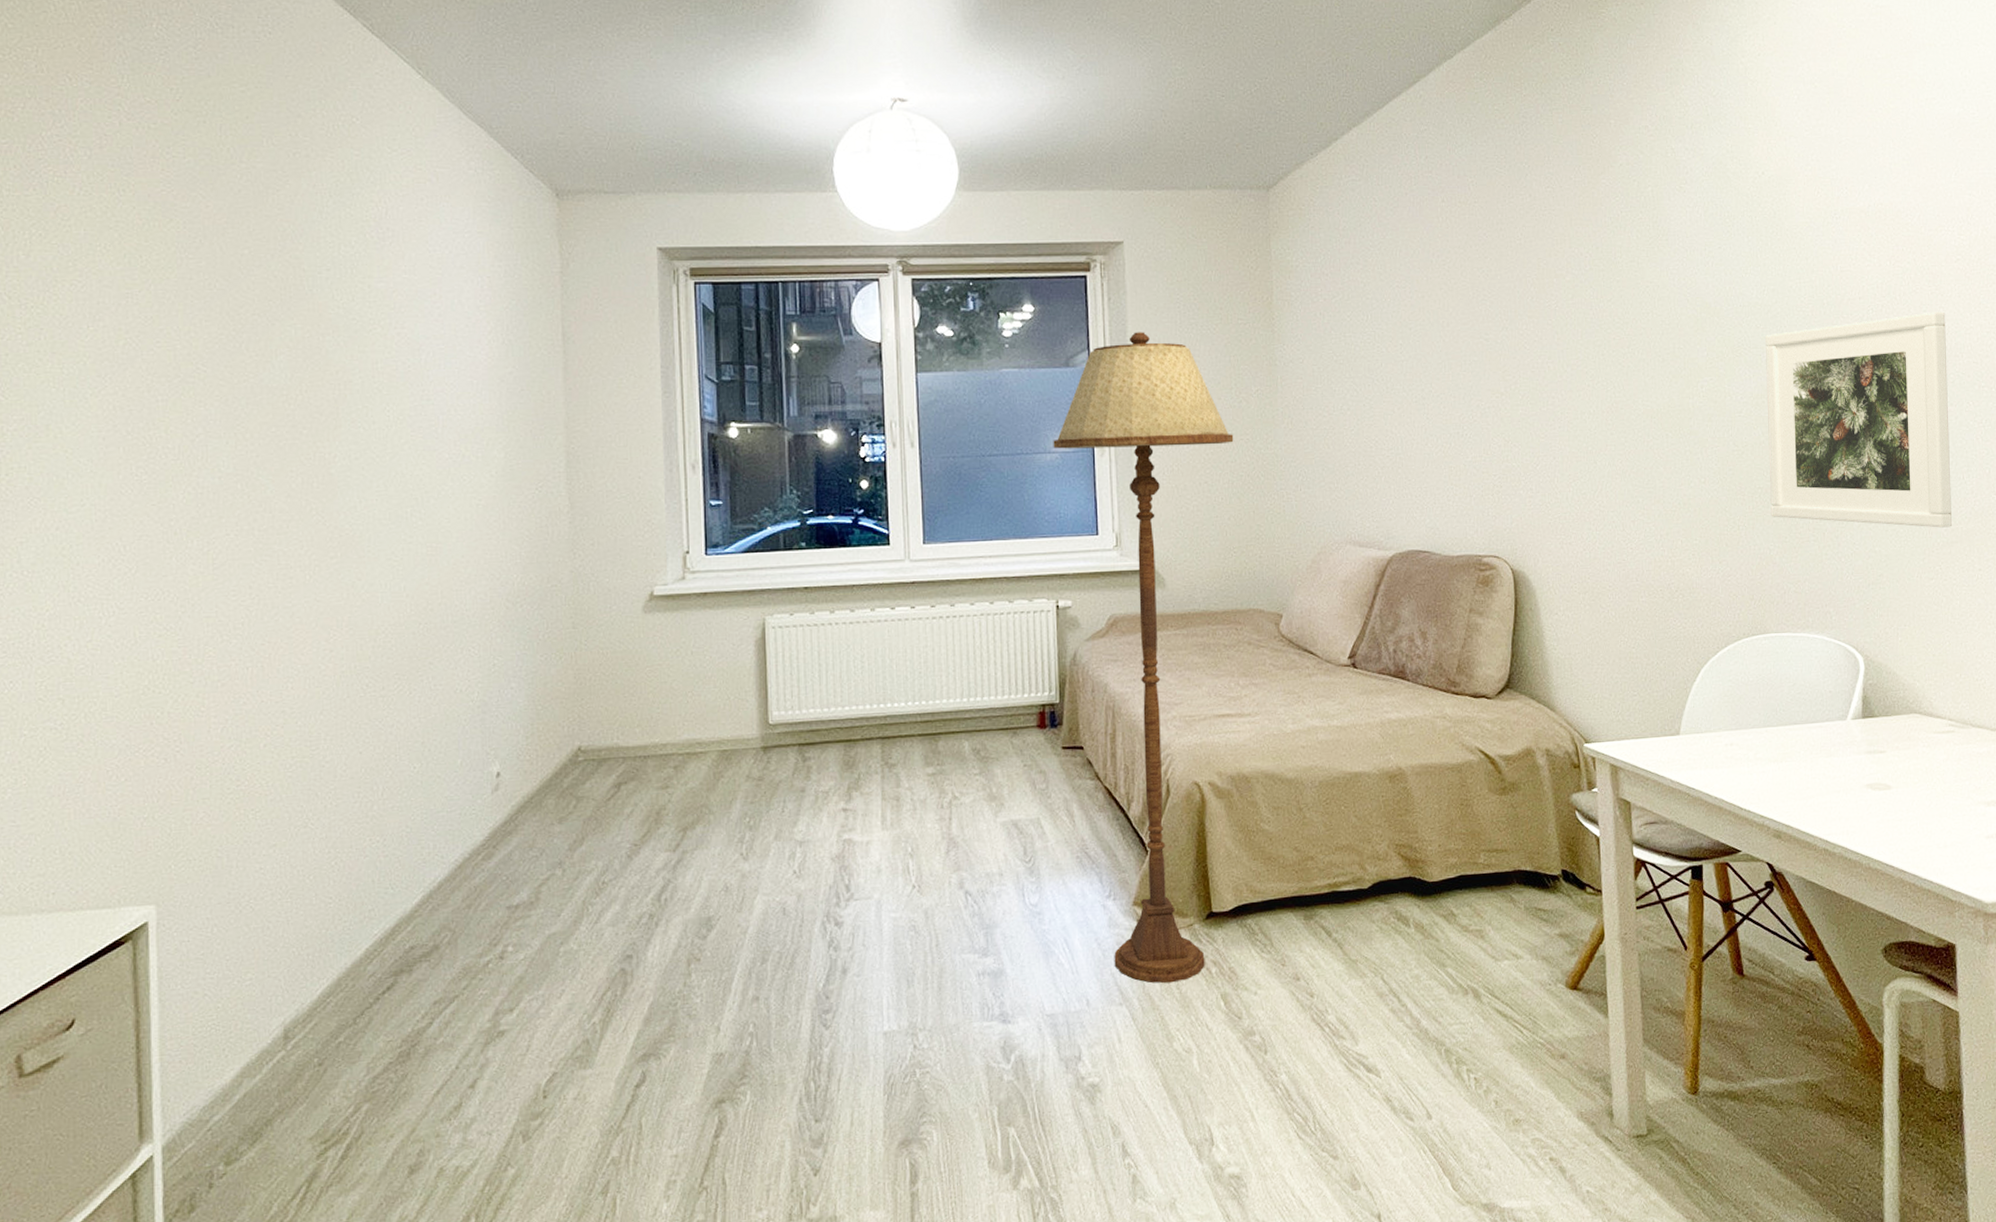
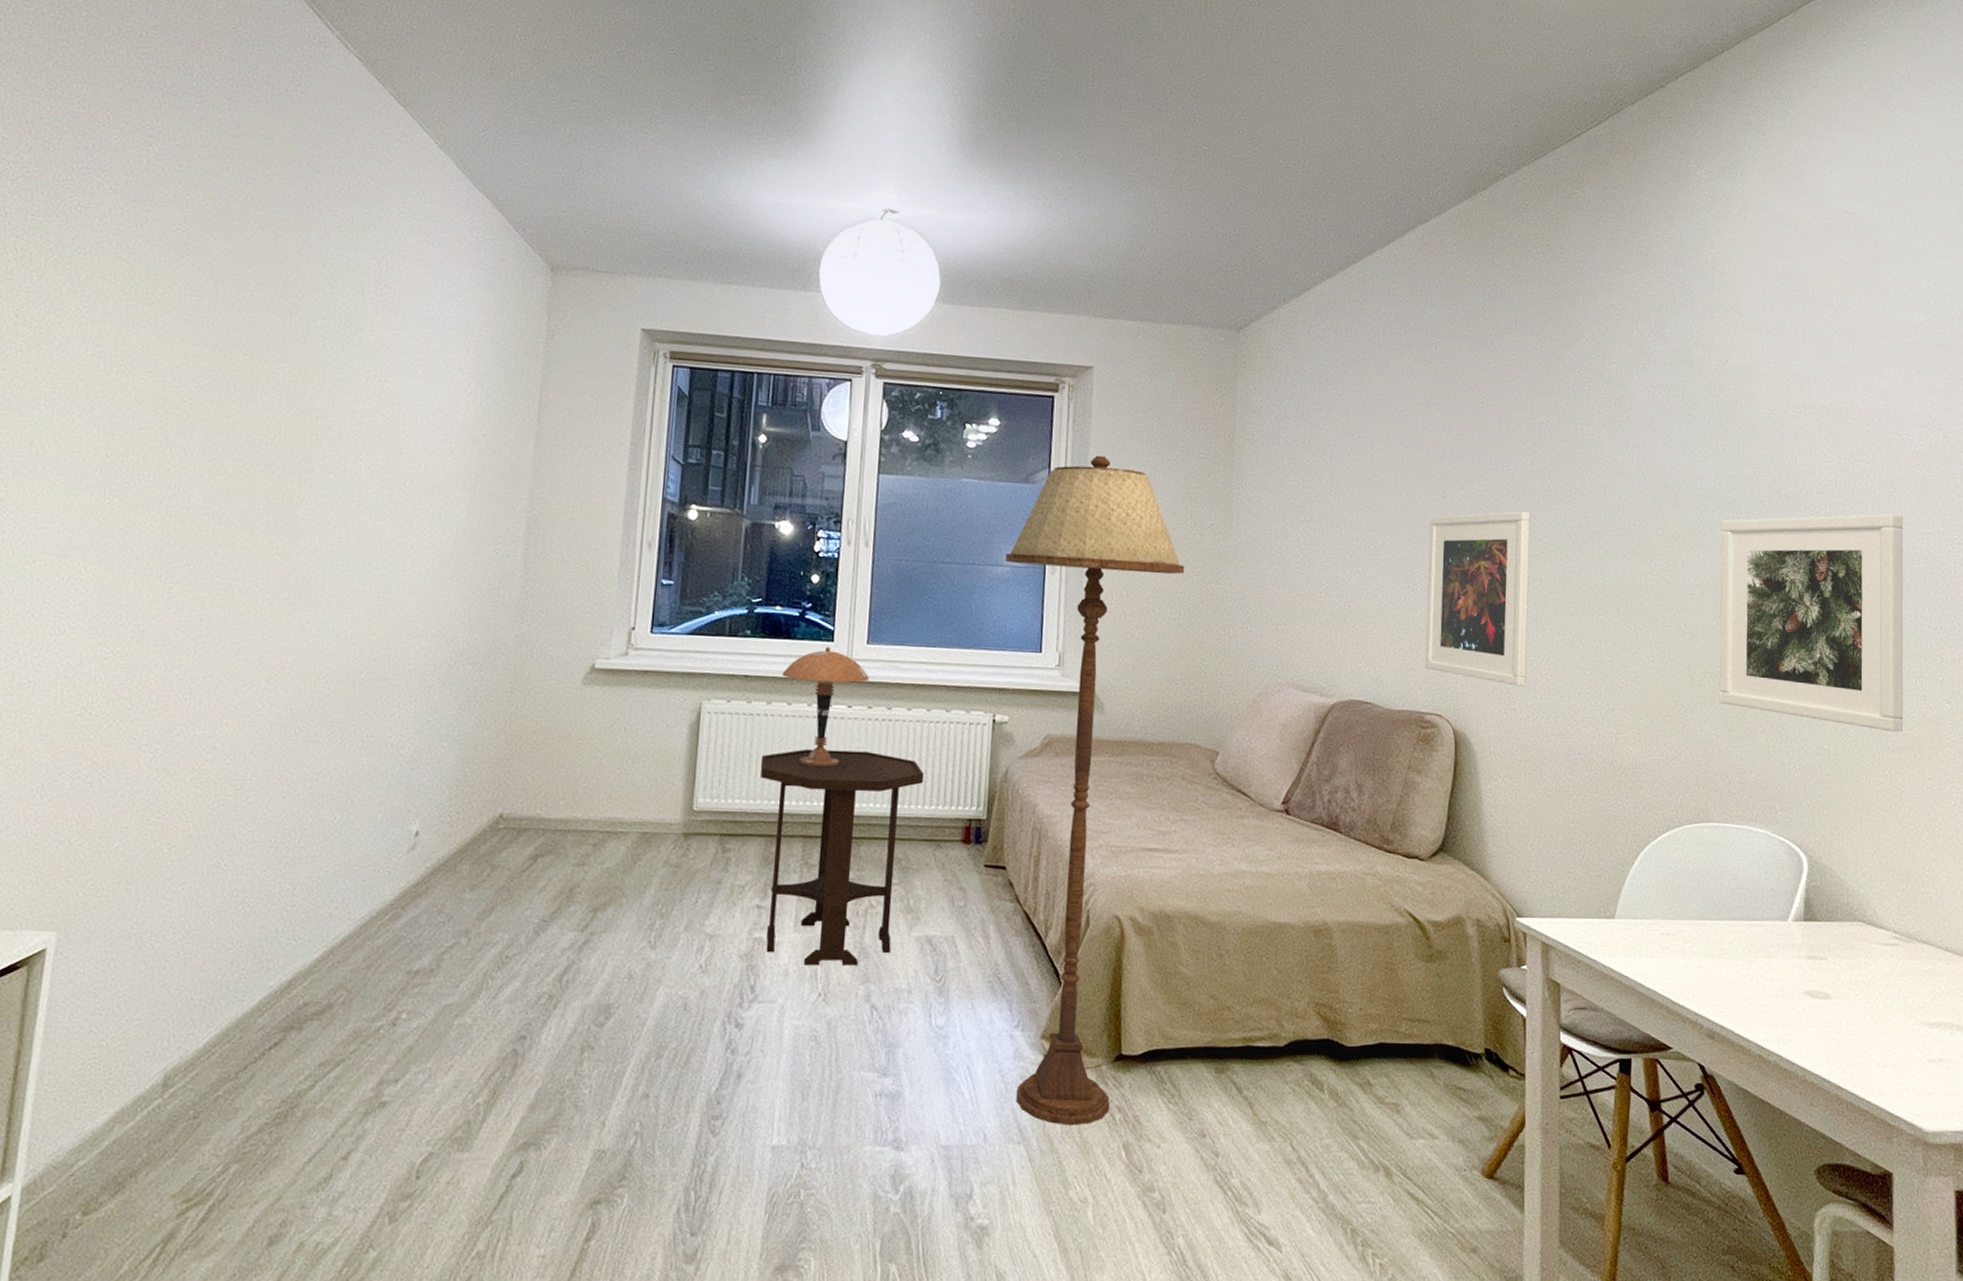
side table: none [830,649,993,861] -> present [760,748,924,966]
table lamp: none [842,550,929,669] -> present [782,646,869,767]
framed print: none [1474,346,1580,520] -> present [1425,511,1531,686]

